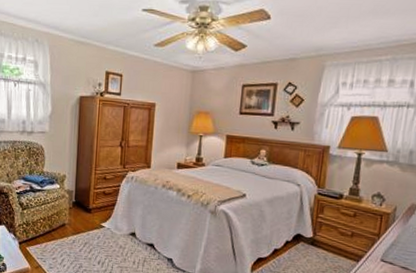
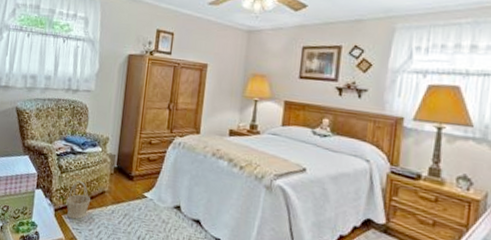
basket: none [29,215,53,250] -> present [66,180,91,220]

